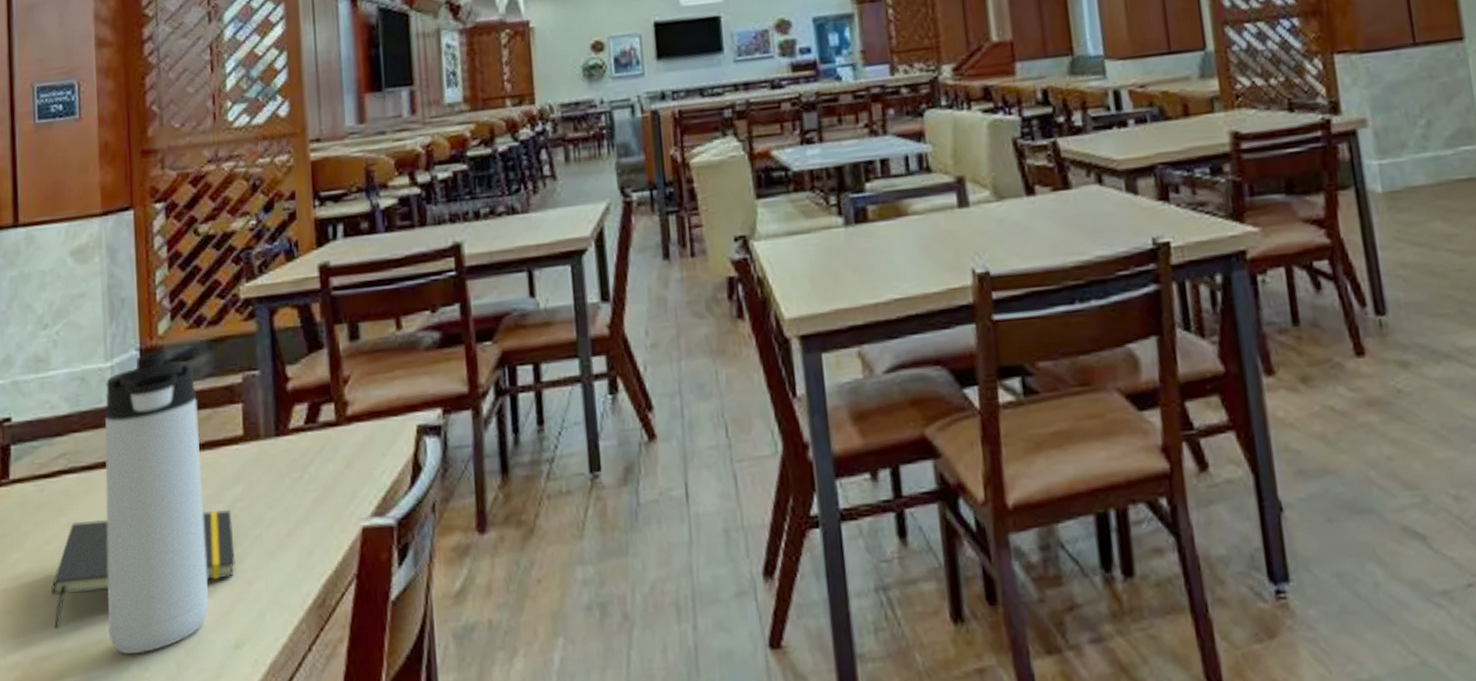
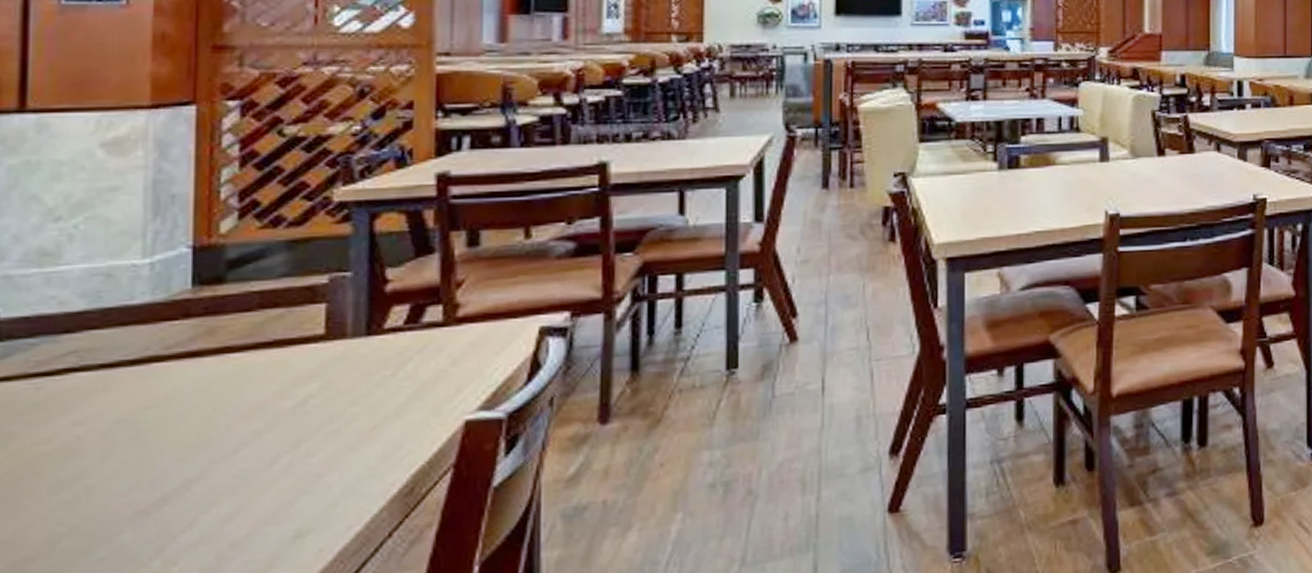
notepad: present [50,510,235,629] -> none [42,406,303,530]
thermos bottle: present [104,351,209,654] -> none [123,250,267,551]

